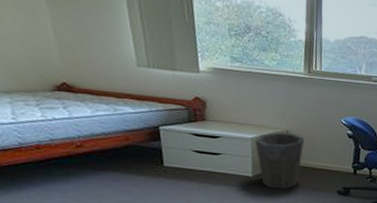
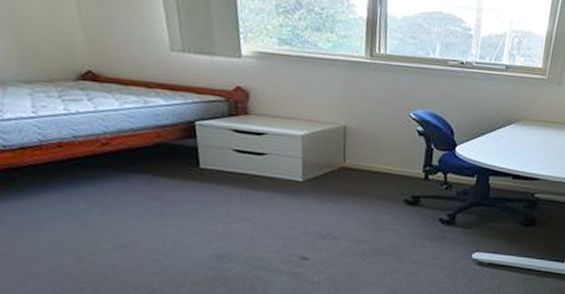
waste bin: present [255,132,305,190] -> none [306,128,366,197]

